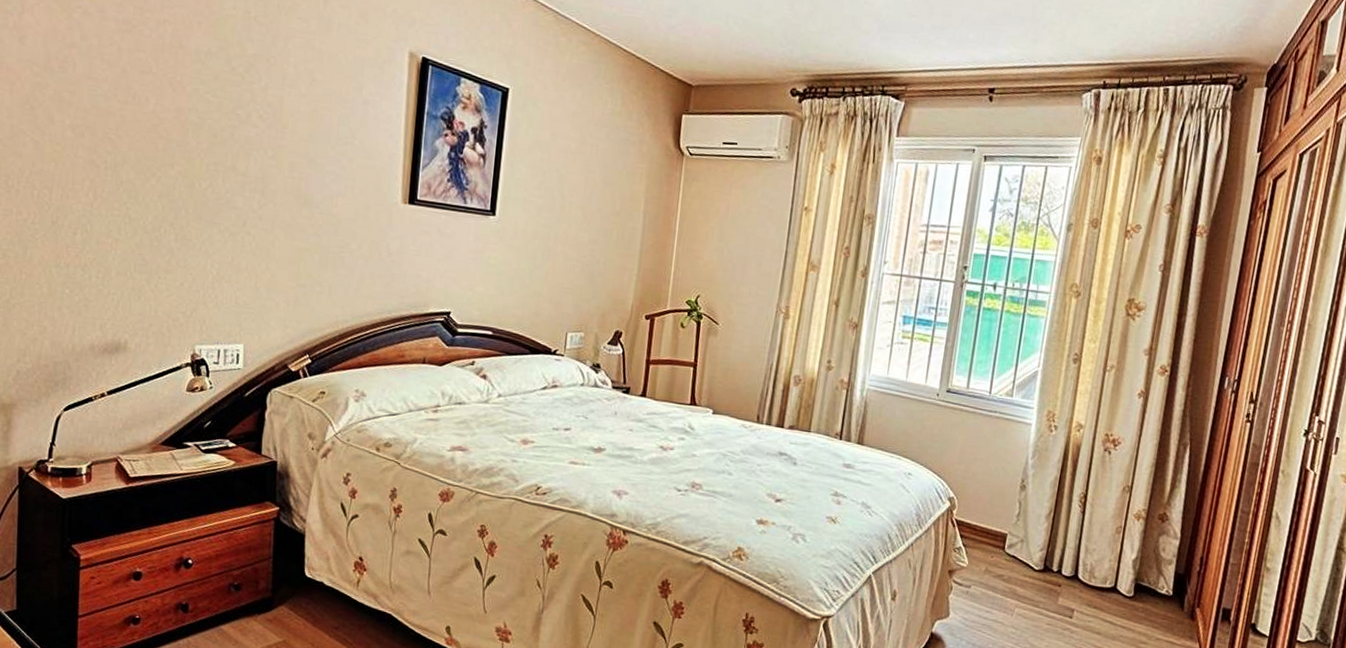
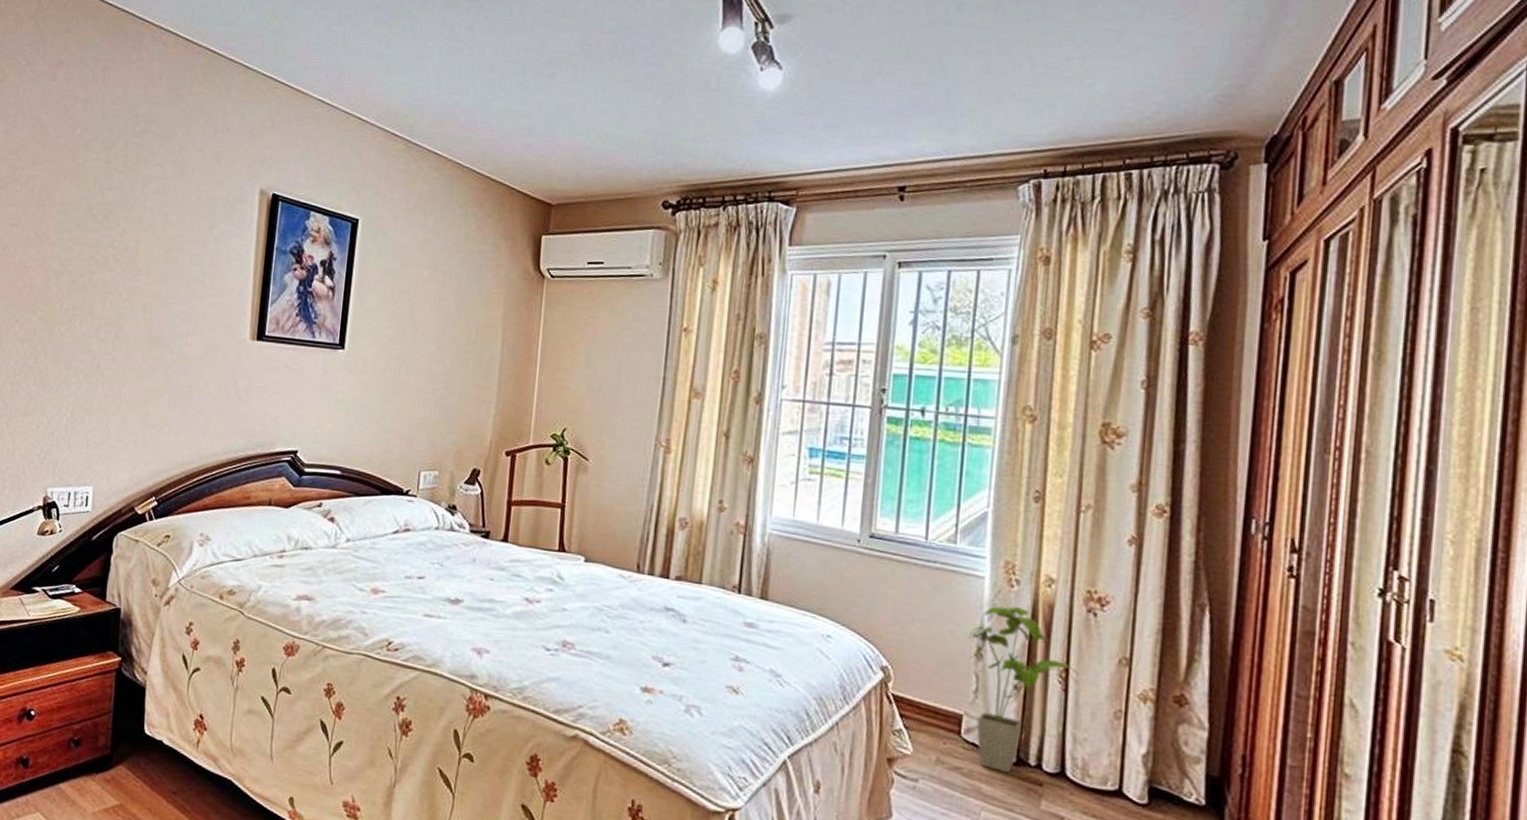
house plant: none [1015,447,1093,577] -> present [969,606,1077,773]

